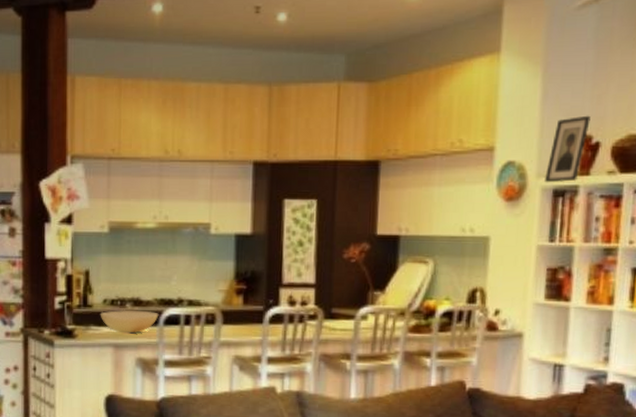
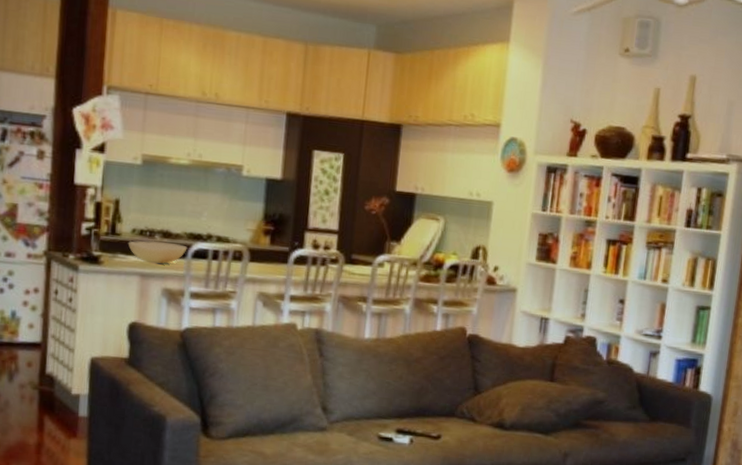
picture frame: present [545,115,591,183] -> none [540,105,580,161]

